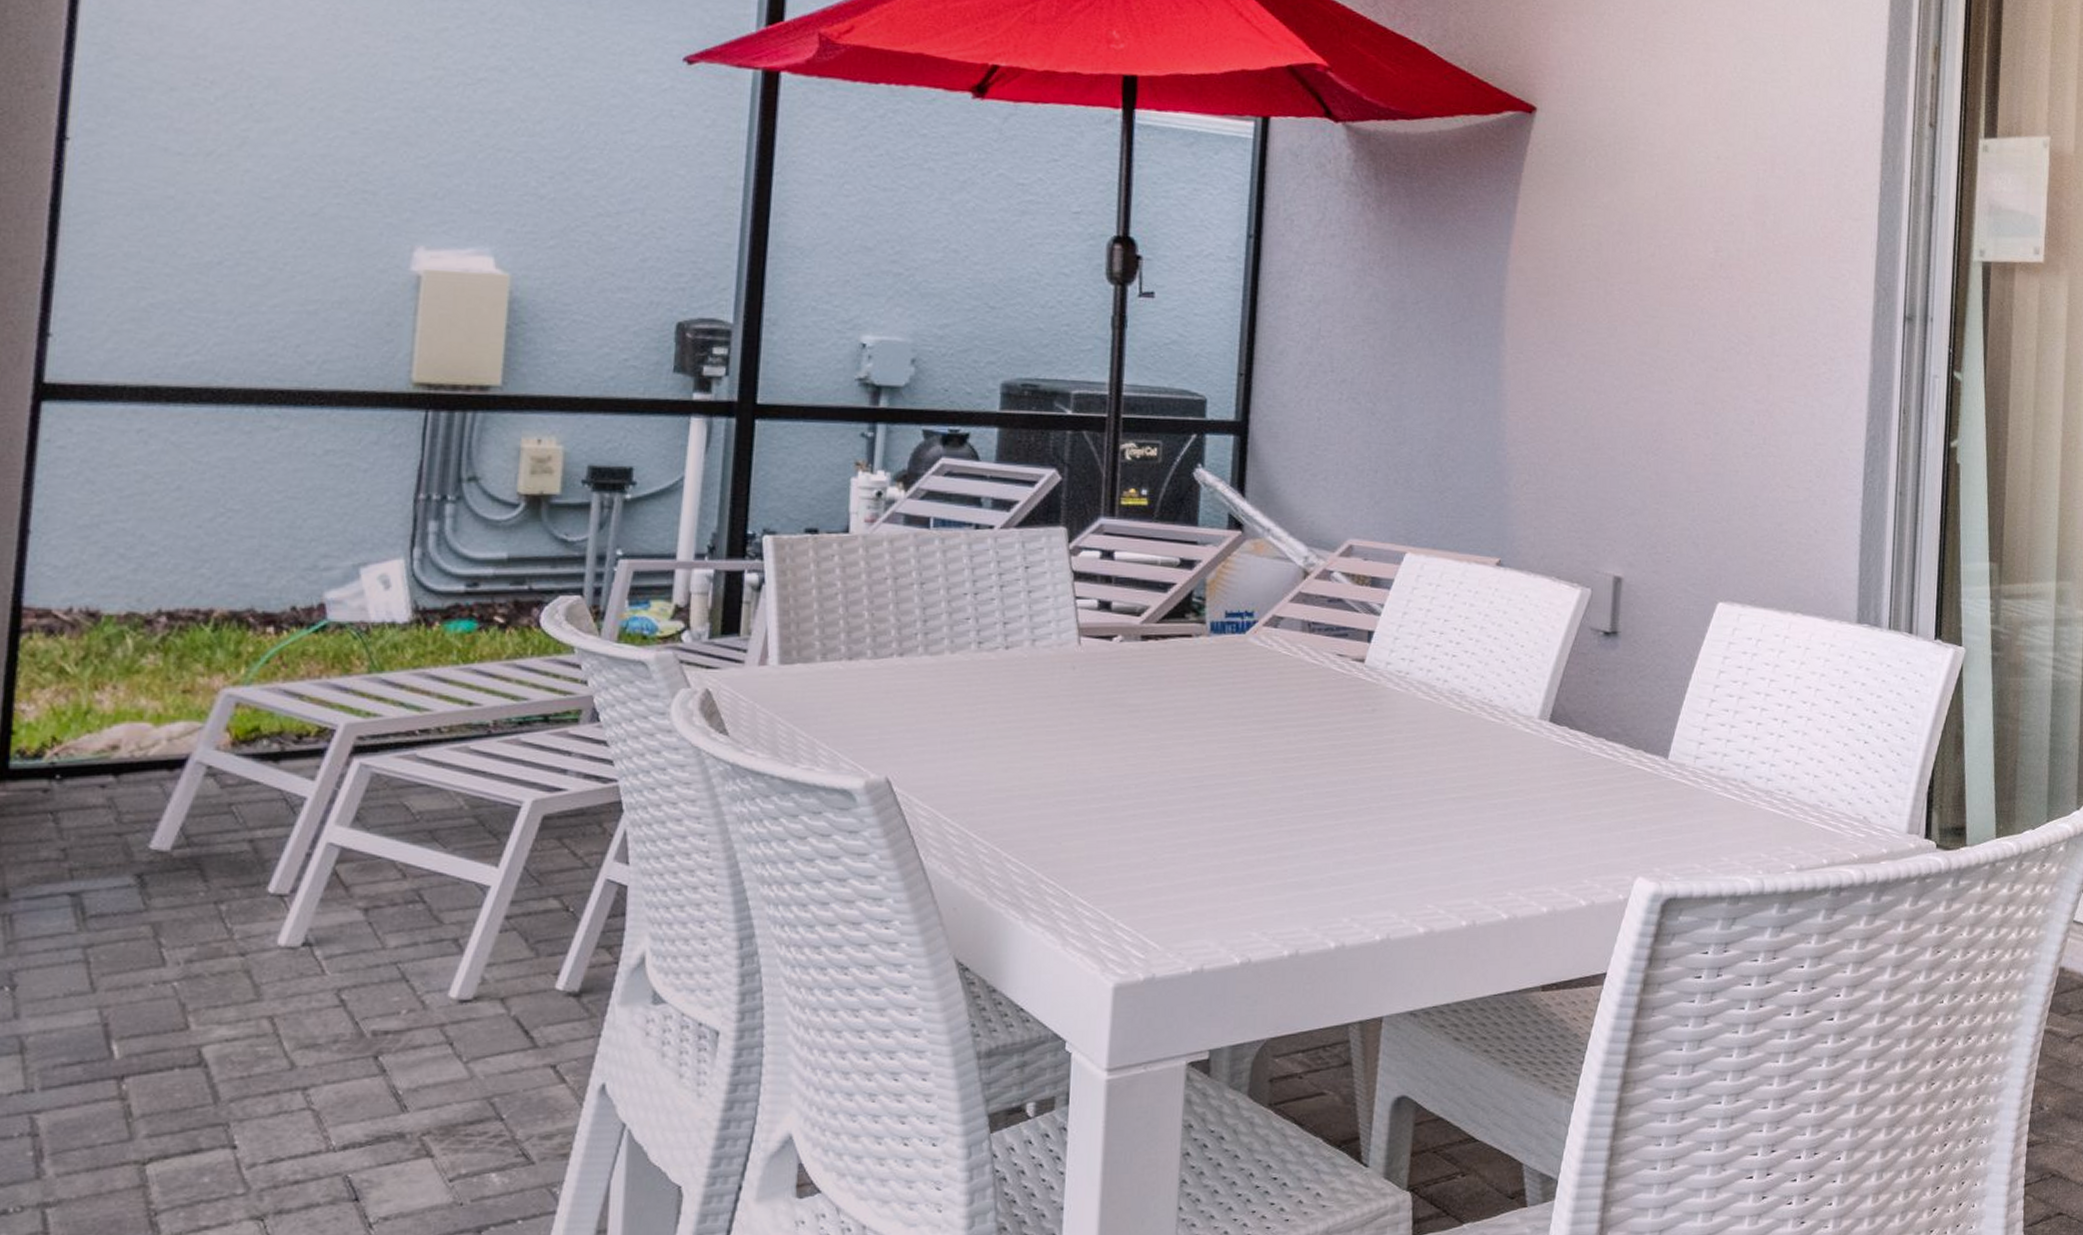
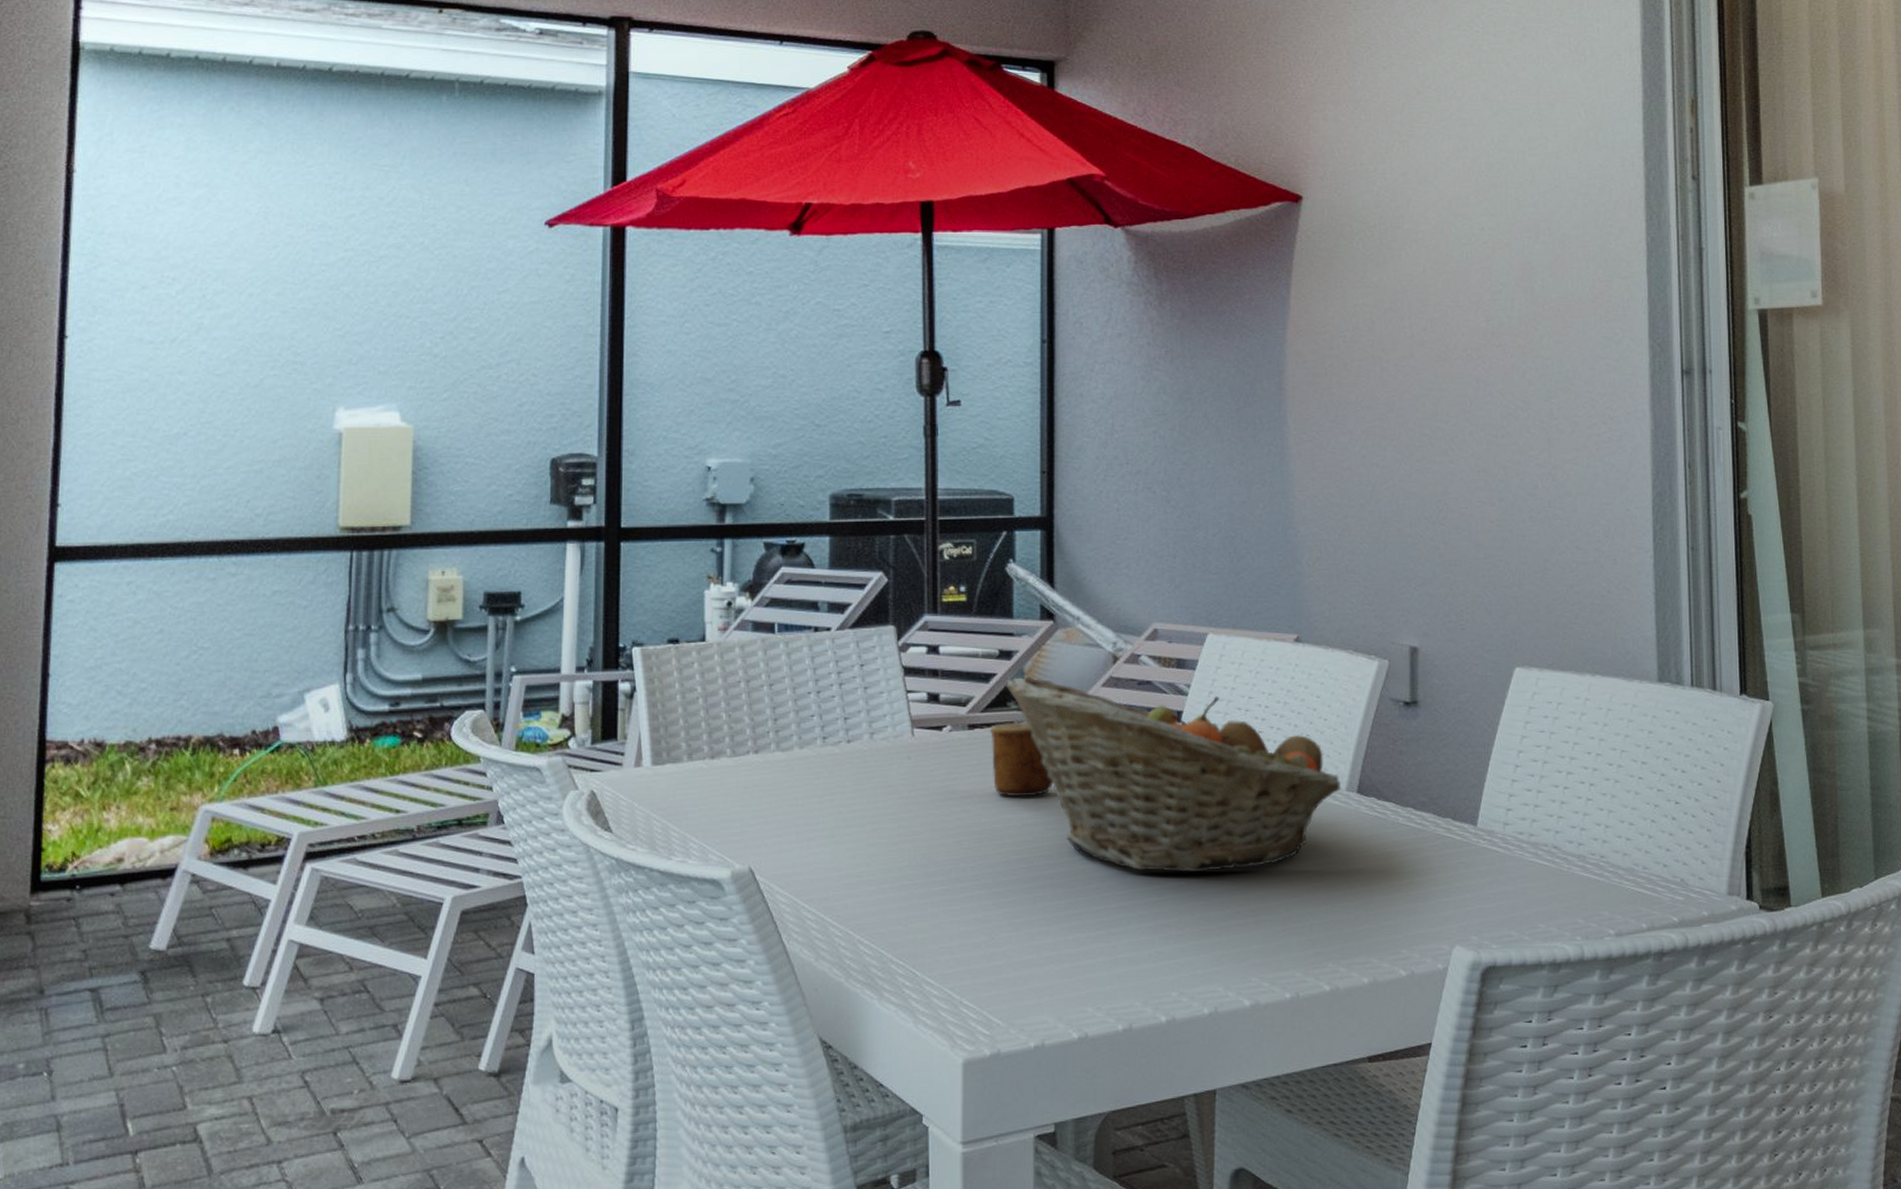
cup: none [1164,634,1230,714] -> present [989,721,1053,797]
fruit basket: none [1184,587,1533,797] -> present [1005,676,1340,873]

